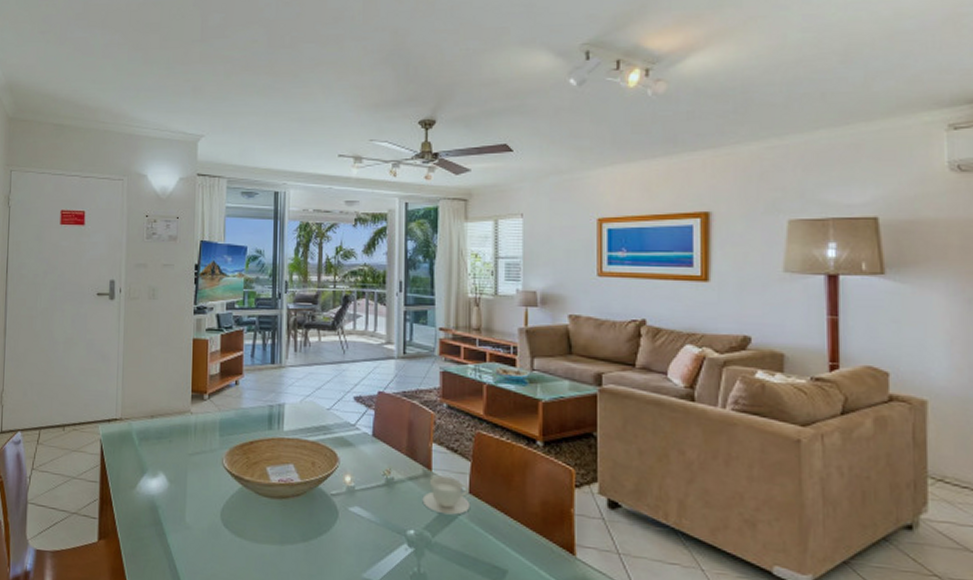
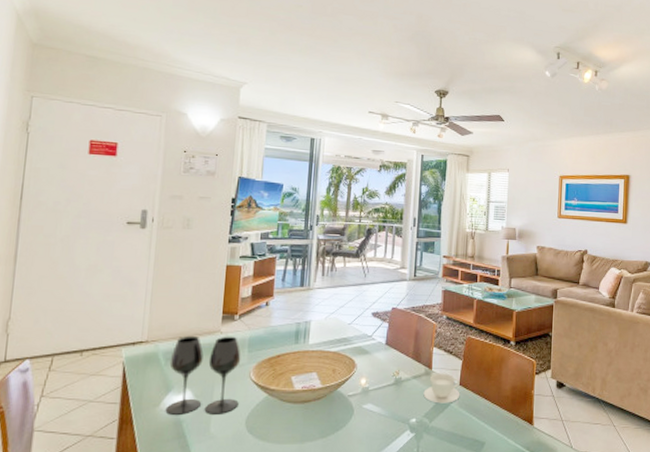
wine glass: none [141,414,213,503] -> present [165,335,241,415]

